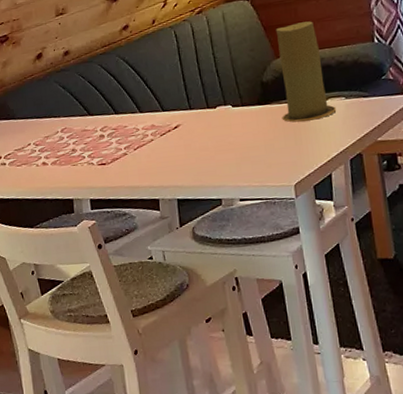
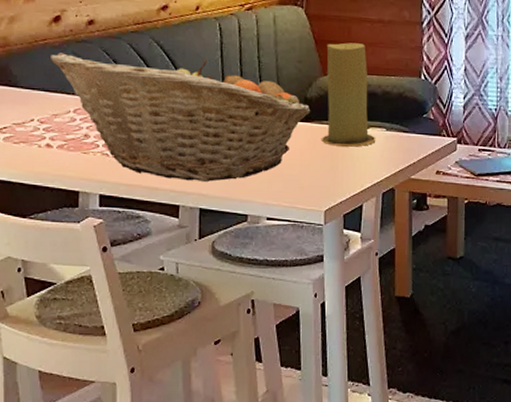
fruit basket: none [38,64,269,177] -> present [51,53,311,182]

